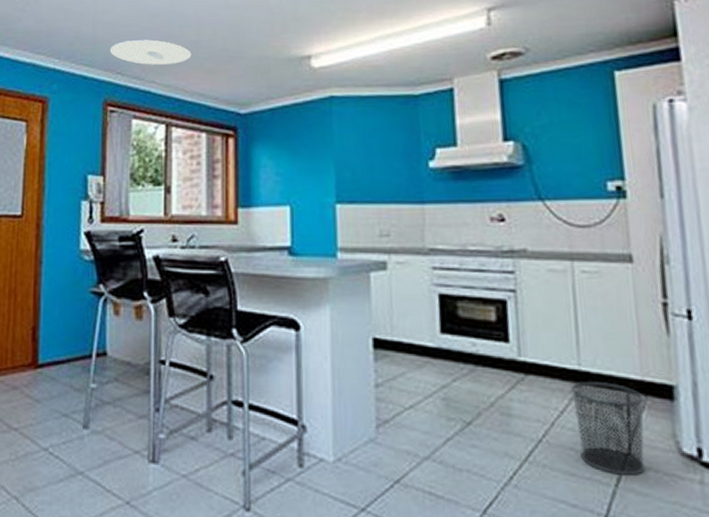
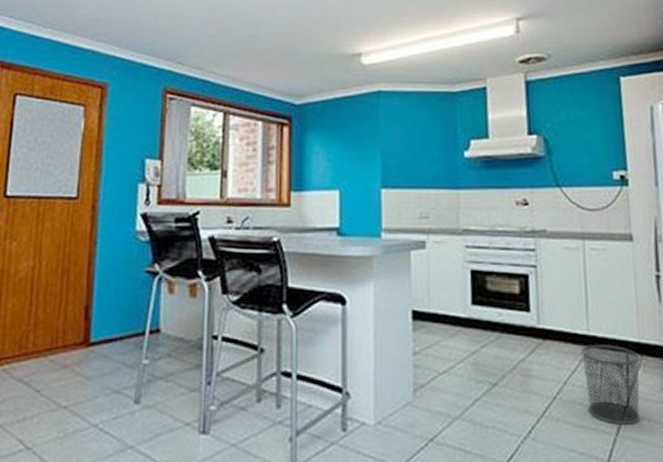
ceiling light: present [110,39,192,65] -> none [170,32,250,56]

